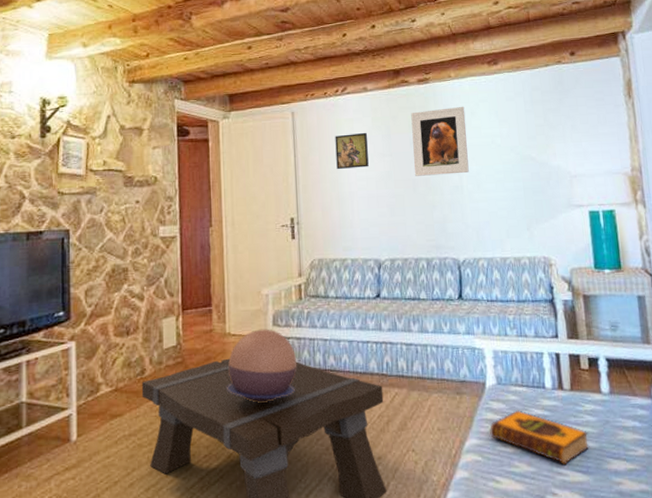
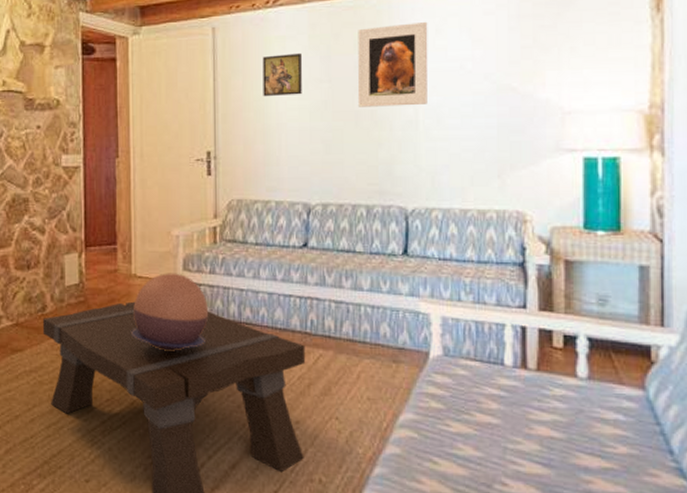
hardback book: present [489,410,590,464] -> none [430,387,555,453]

